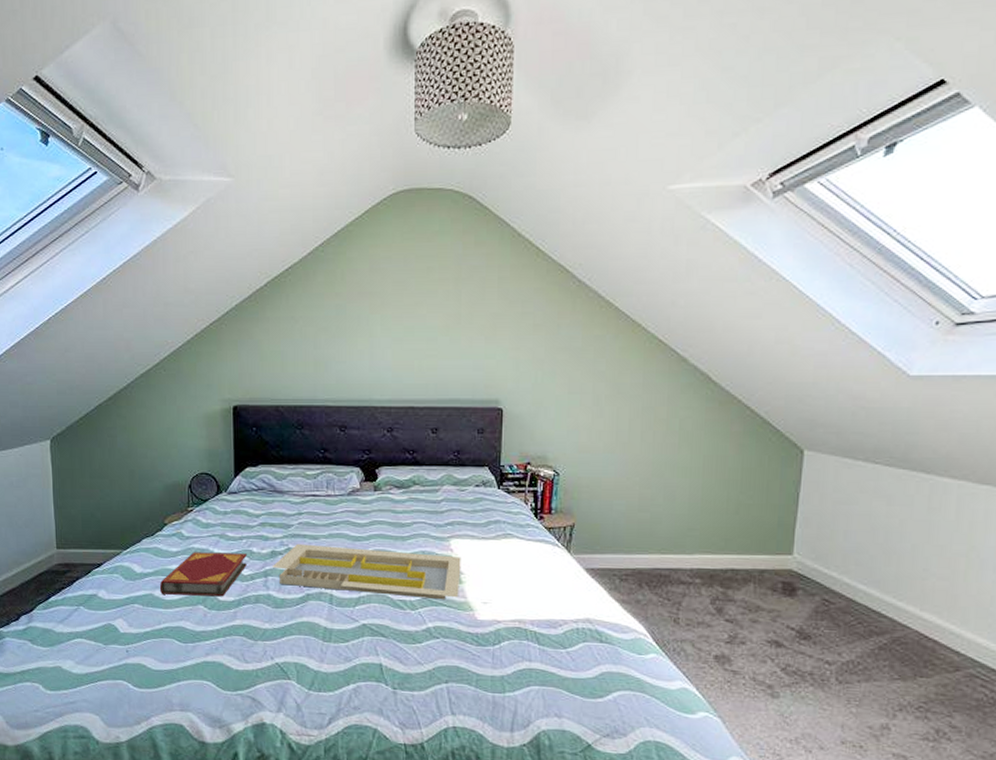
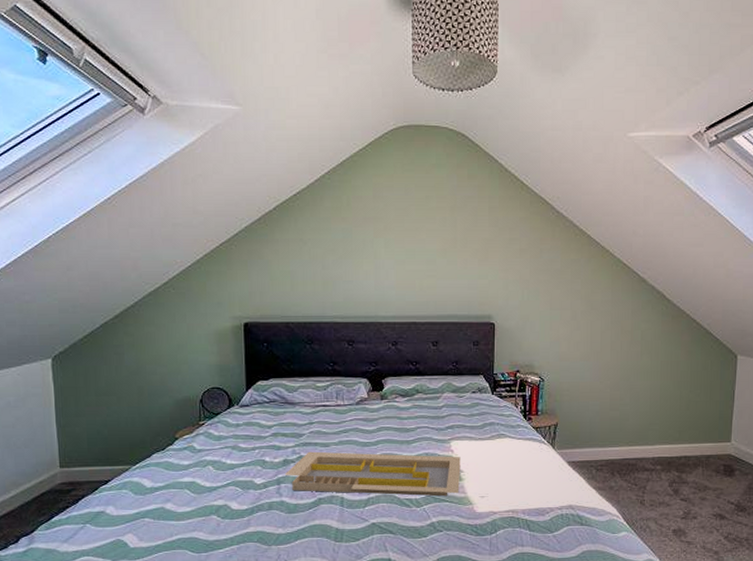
hardback book: present [159,552,247,597] -> none [171,463,260,507]

